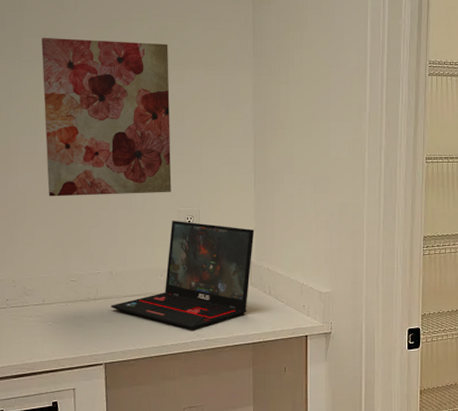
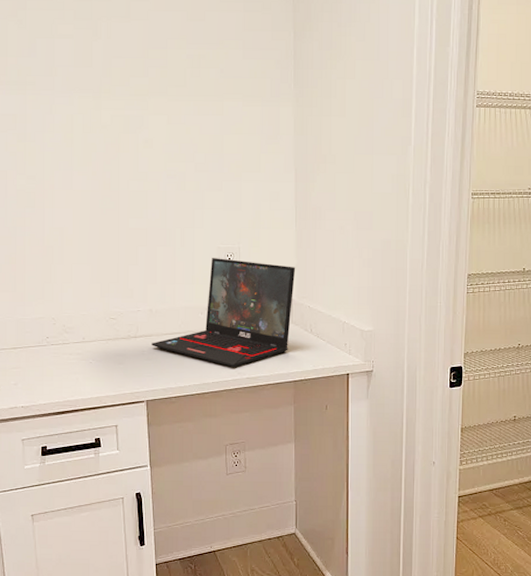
wall art: present [41,37,172,197] -> none [75,66,211,233]

